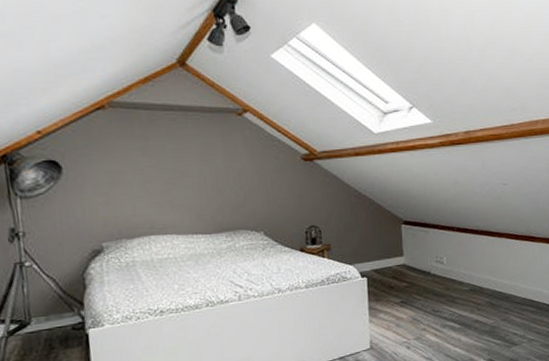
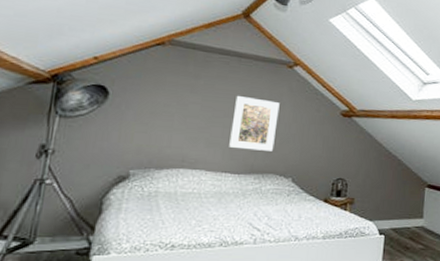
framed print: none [190,152,240,209] -> present [229,95,280,151]

